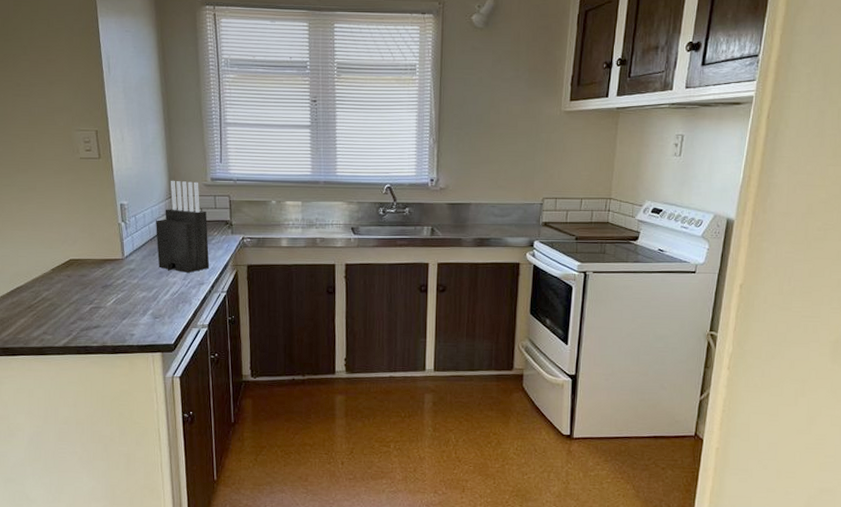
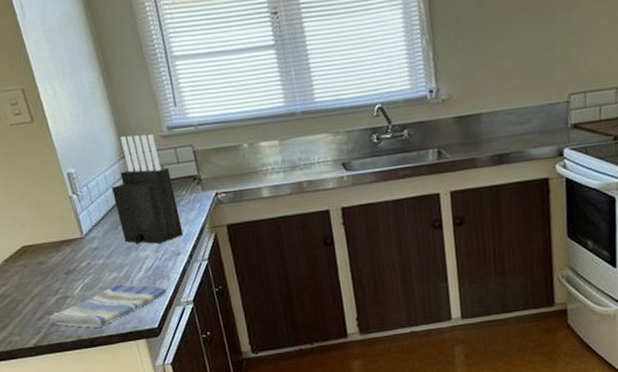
dish towel: none [82,302,187,337] -> present [50,284,167,328]

